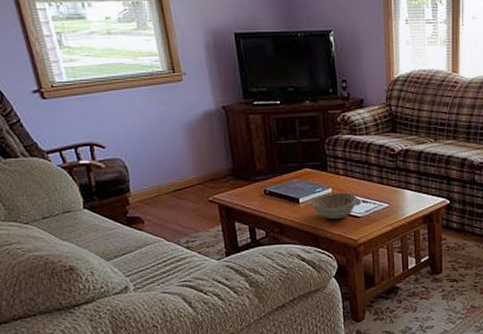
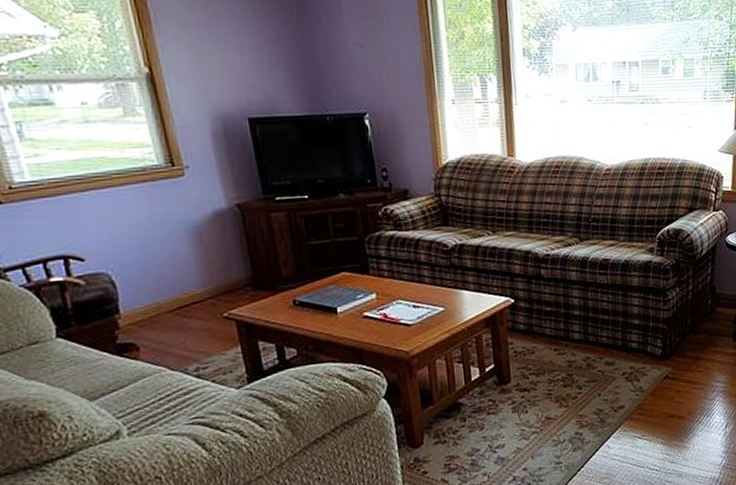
decorative bowl: present [309,192,362,220] -> none [349,297,413,330]

